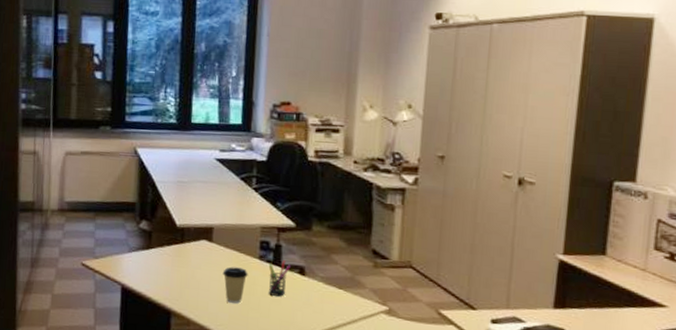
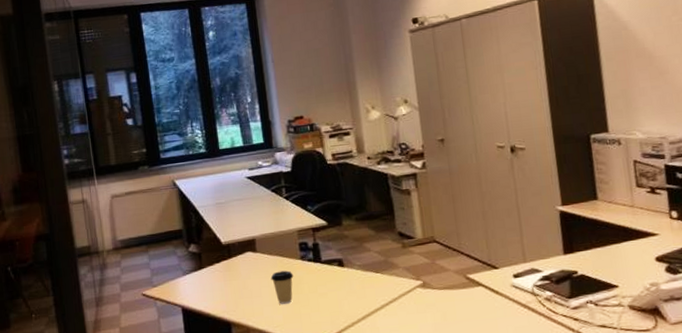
pen holder: present [268,260,291,297] -> none [310,256,330,291]

